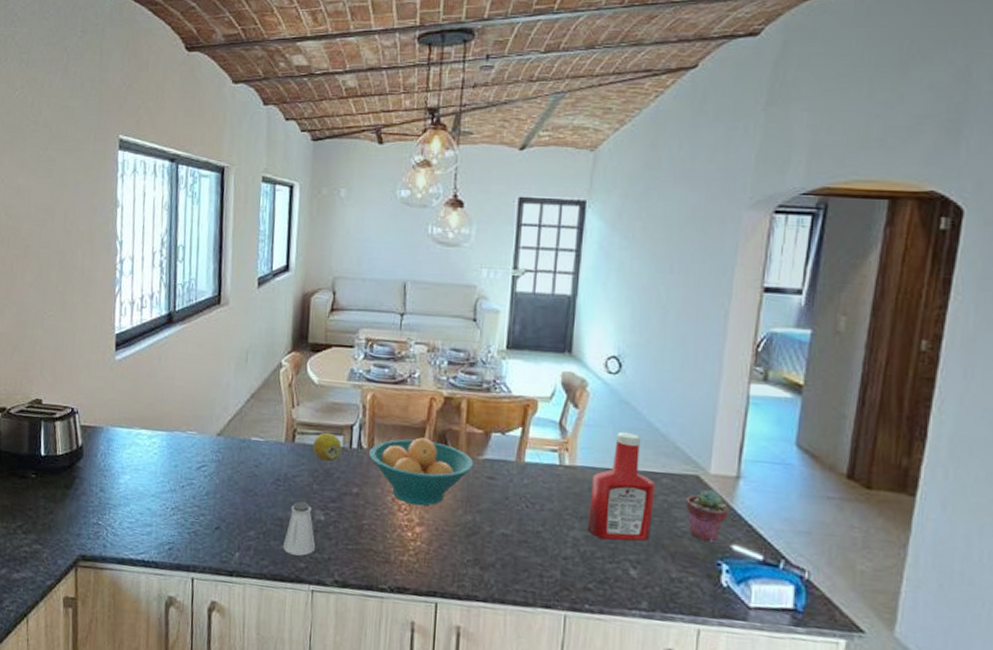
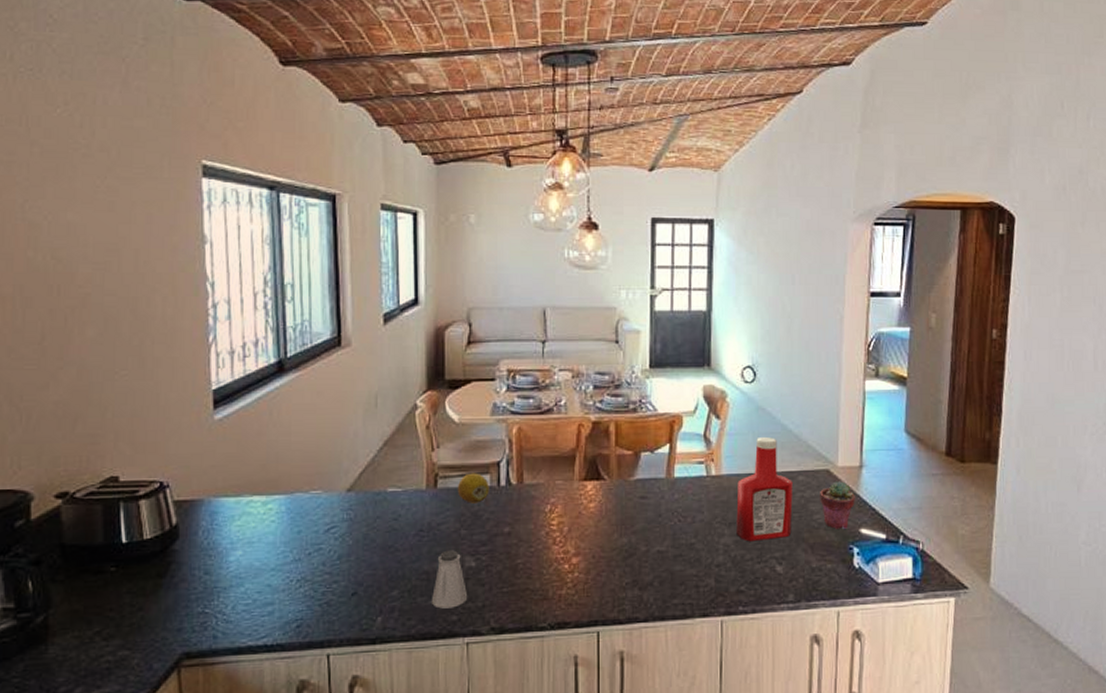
fruit bowl: present [369,437,474,506] -> none [519,466,626,536]

